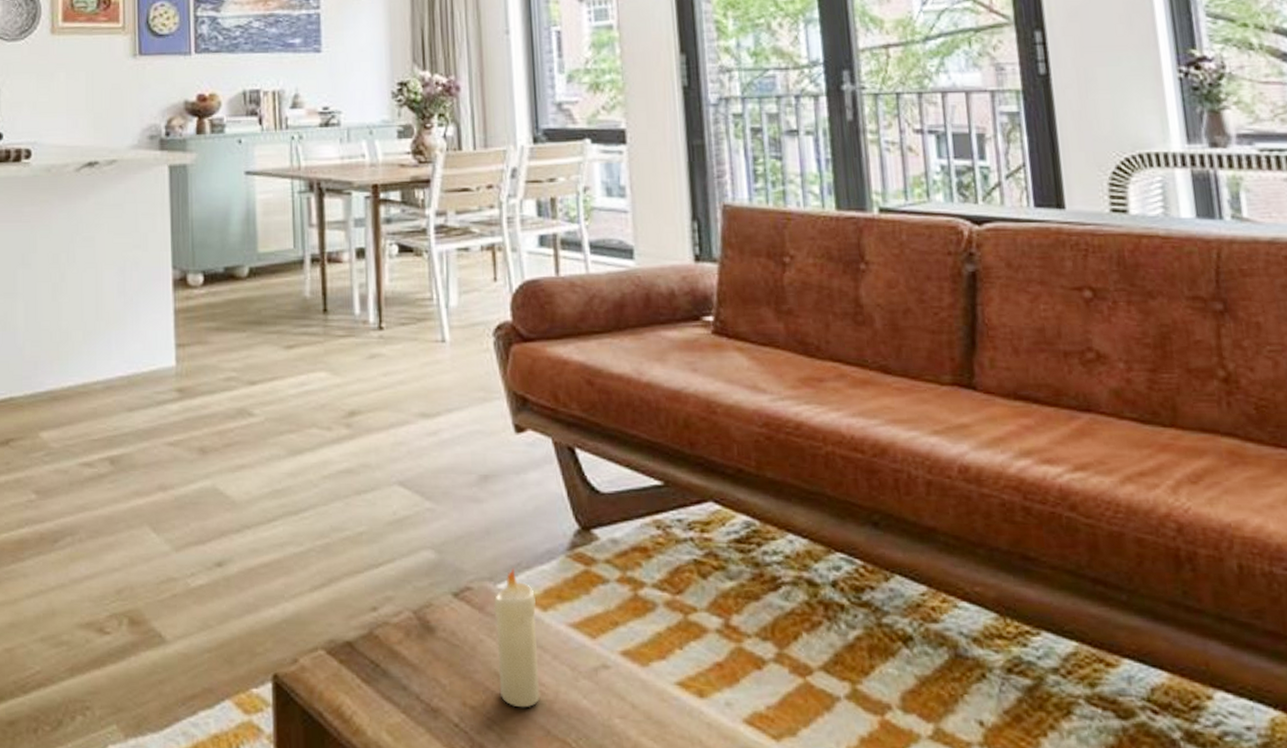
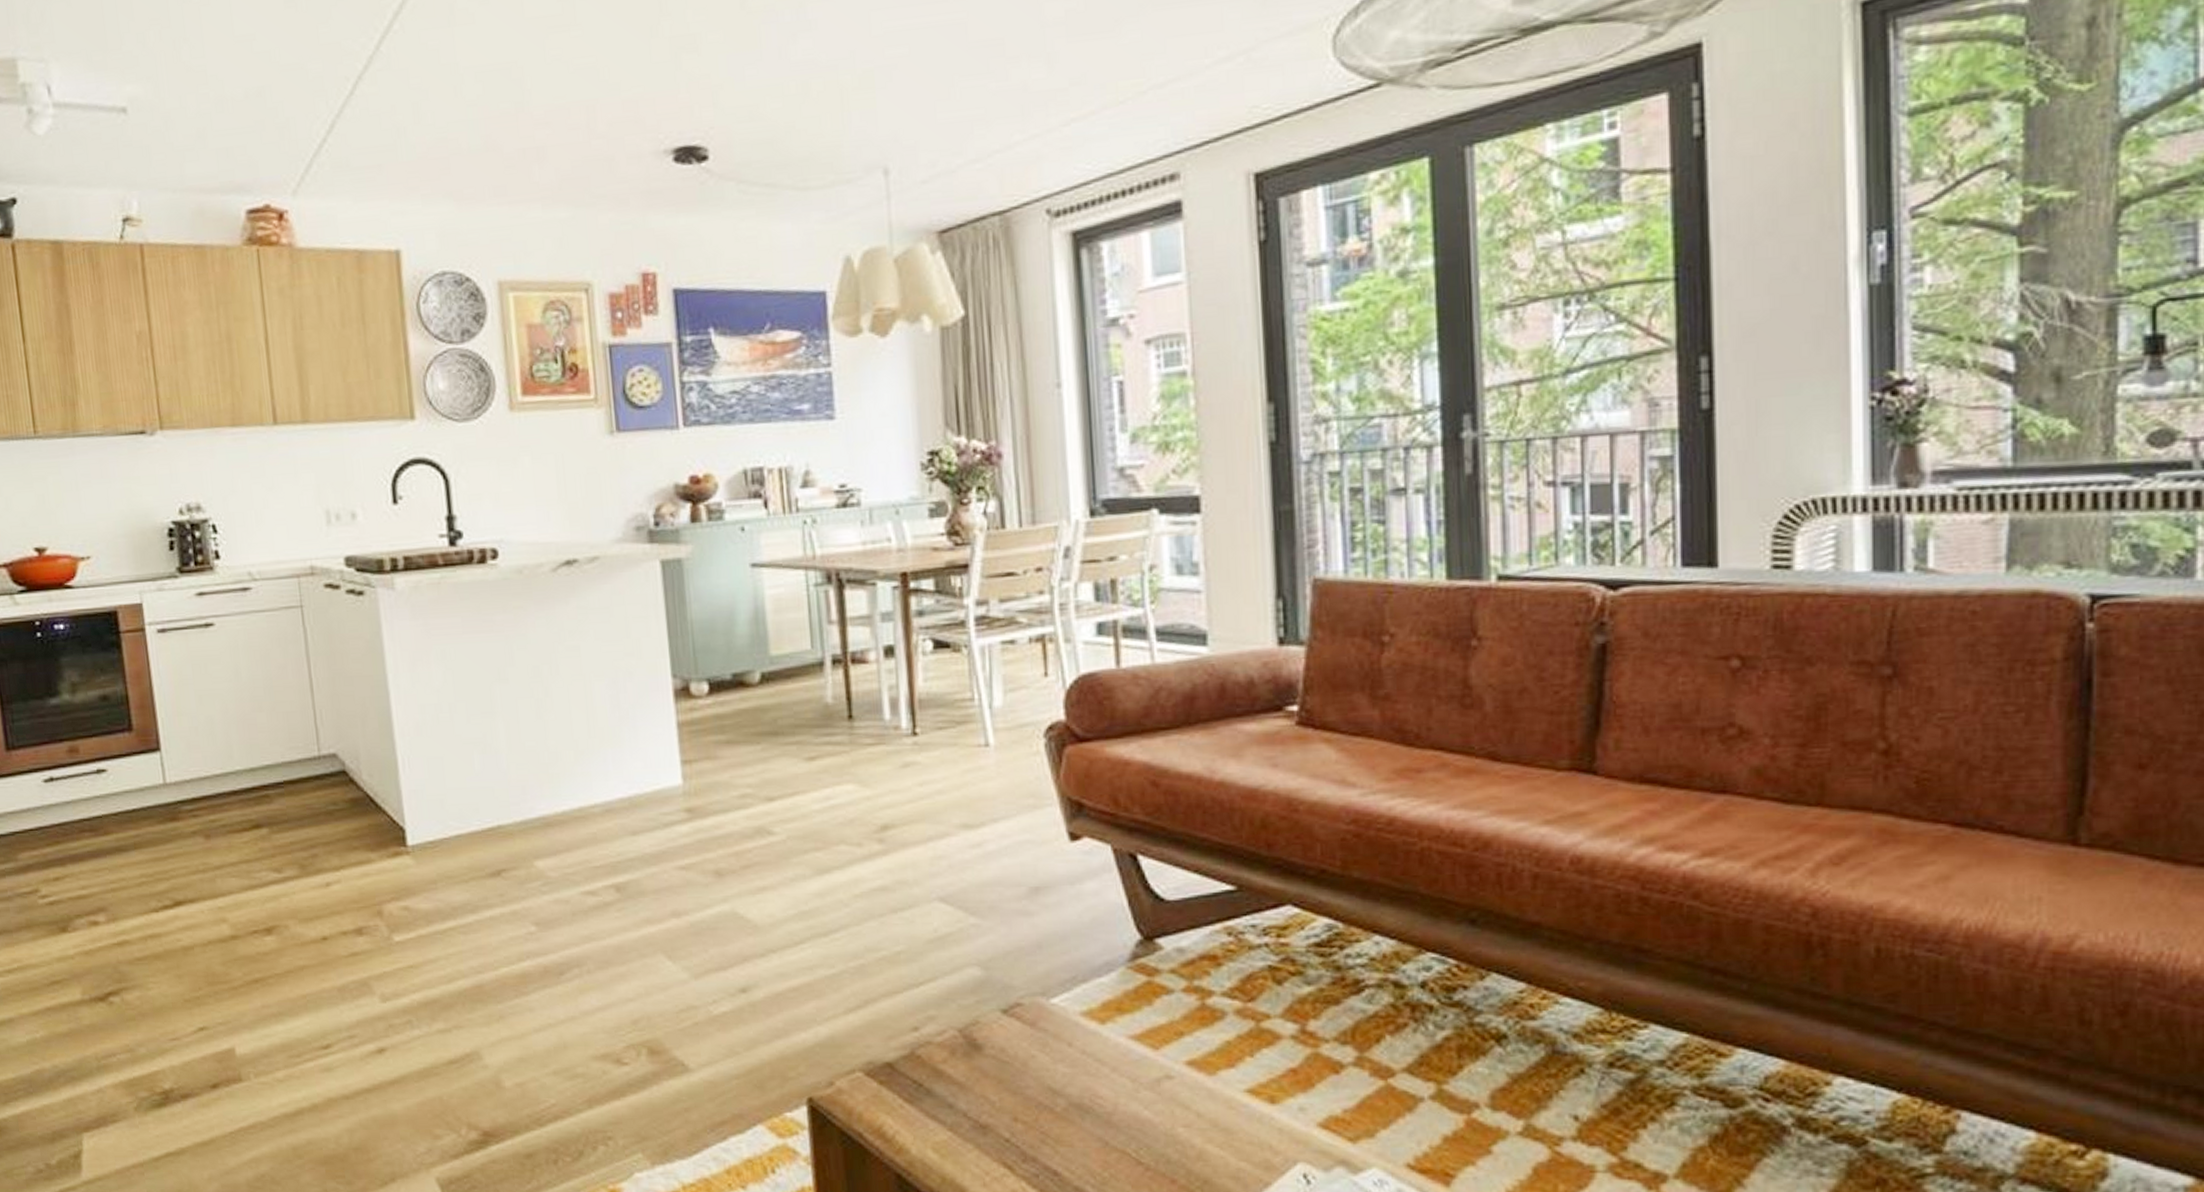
candle: present [494,567,539,708] -> none [1046,981,1097,1121]

